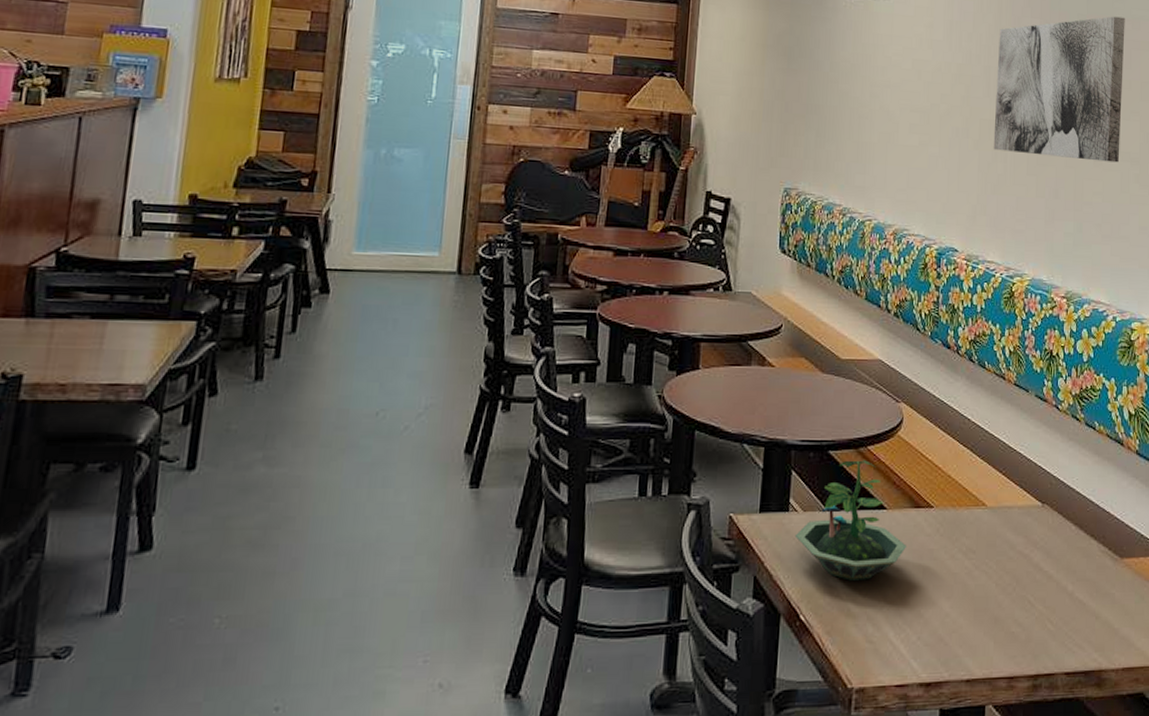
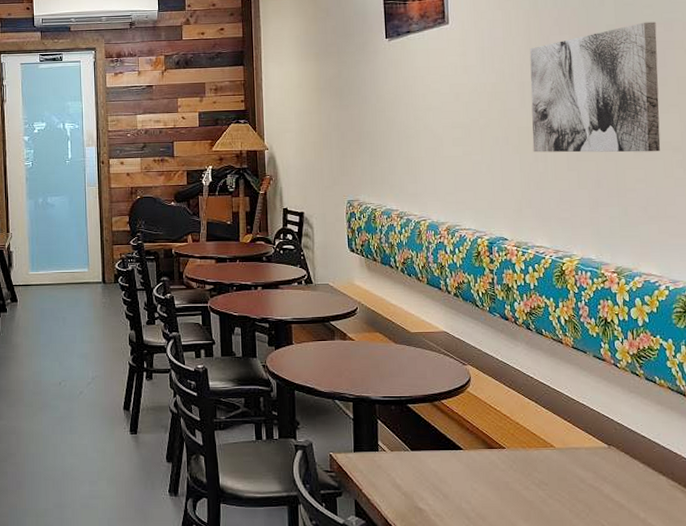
terrarium: present [794,460,906,581] -> none [385,411,484,505]

